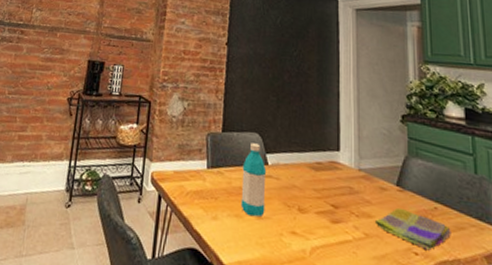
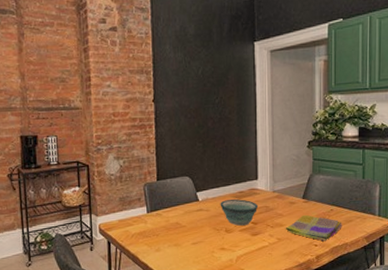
water bottle: present [240,143,267,217] -> none [177,185,199,244]
bowl: none [293,169,340,208] -> present [220,199,259,226]

